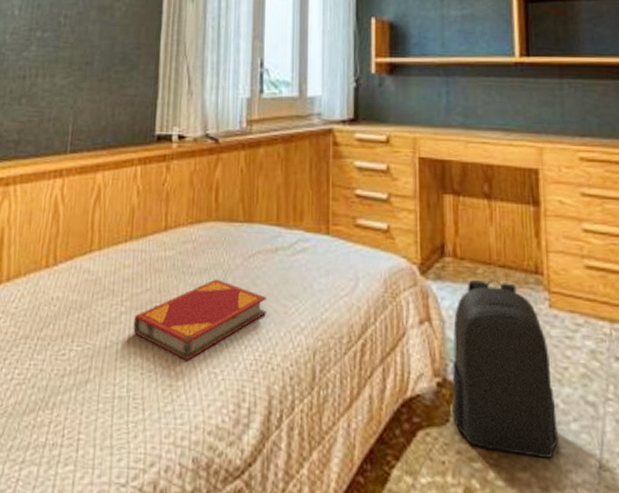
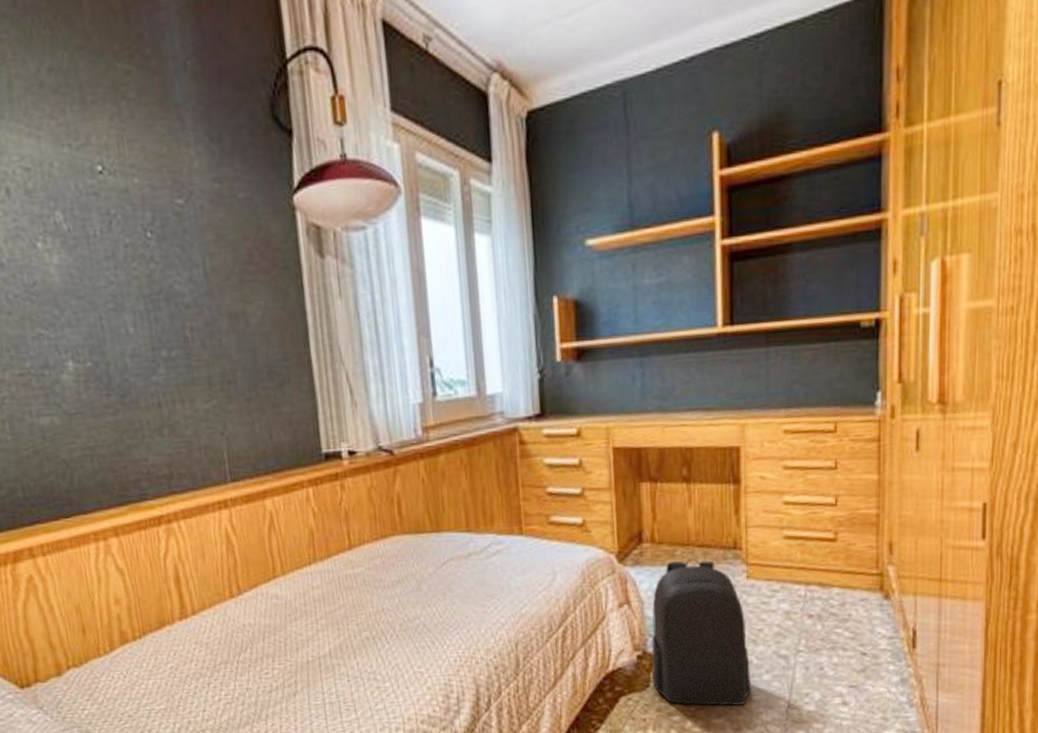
hardback book: present [133,279,266,361] -> none [331,589,465,665]

